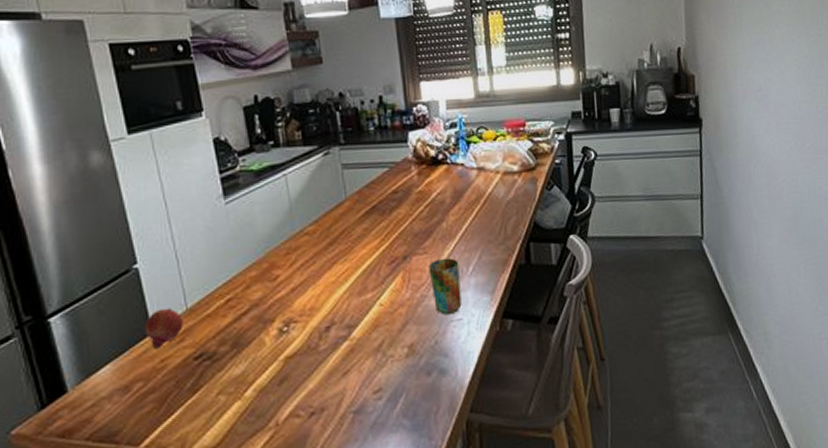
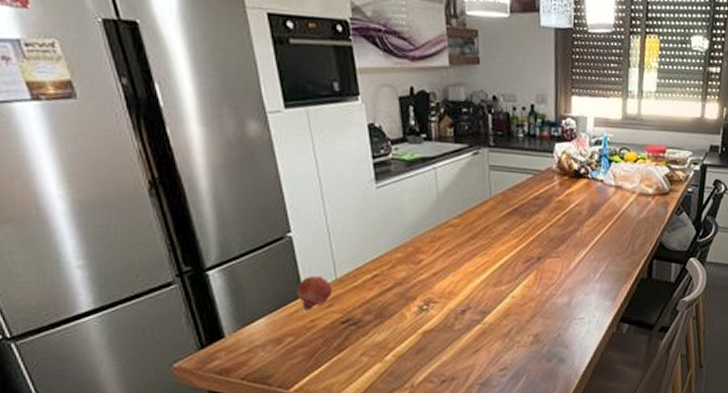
cup: present [428,258,462,315] -> none [559,263,587,314]

